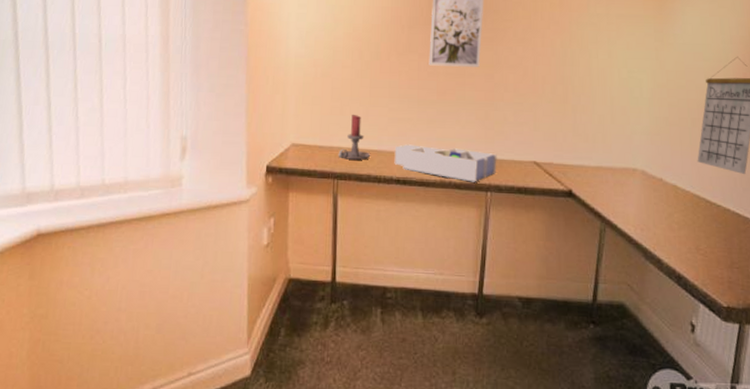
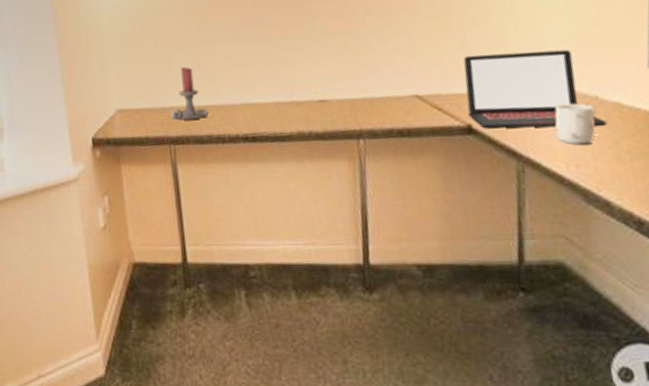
desk organizer: present [394,144,497,182] -> none [236,91,367,130]
laptop: none [570,135,666,202] -> present [463,49,608,129]
mug: none [630,181,659,215] -> present [555,103,596,145]

